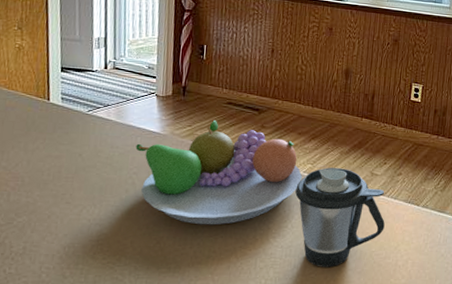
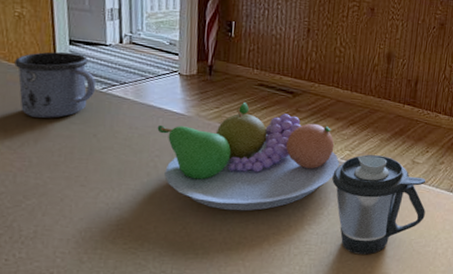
mug: none [13,78,83,140] -> present [14,52,96,118]

